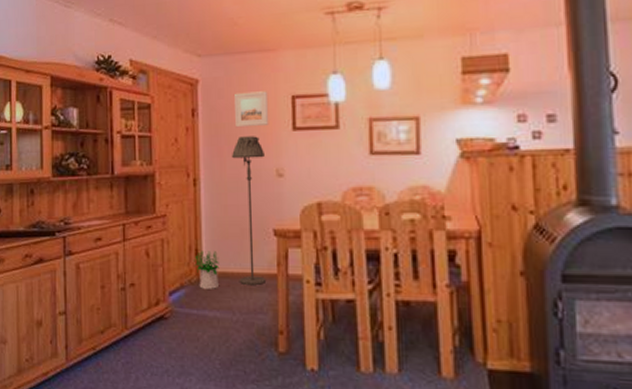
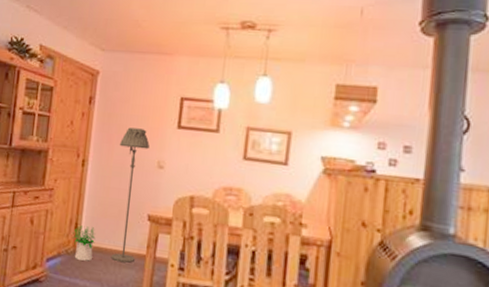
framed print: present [235,91,269,128] -> none [127,88,160,121]

